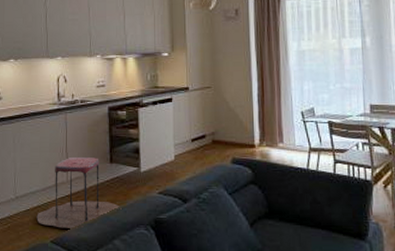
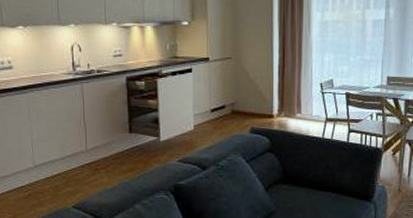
stool: present [36,156,122,229] -> none [57,126,142,195]

